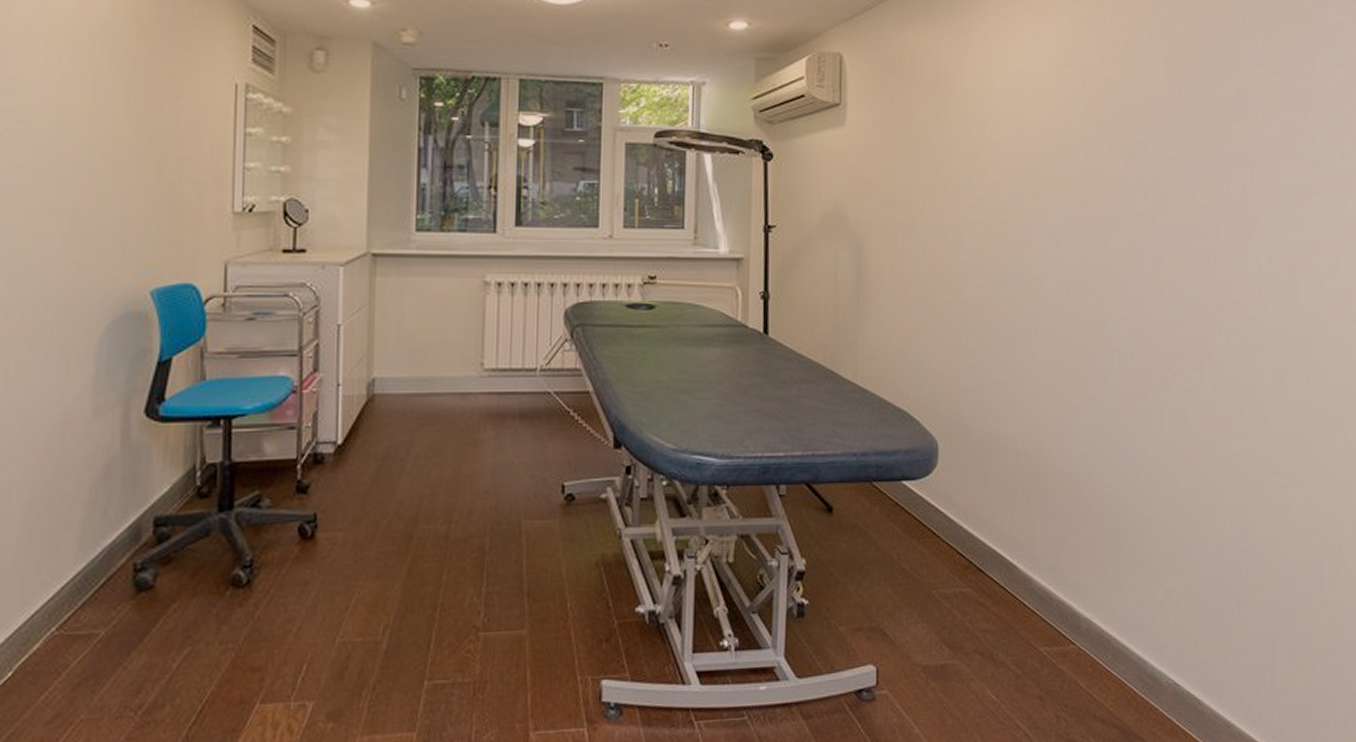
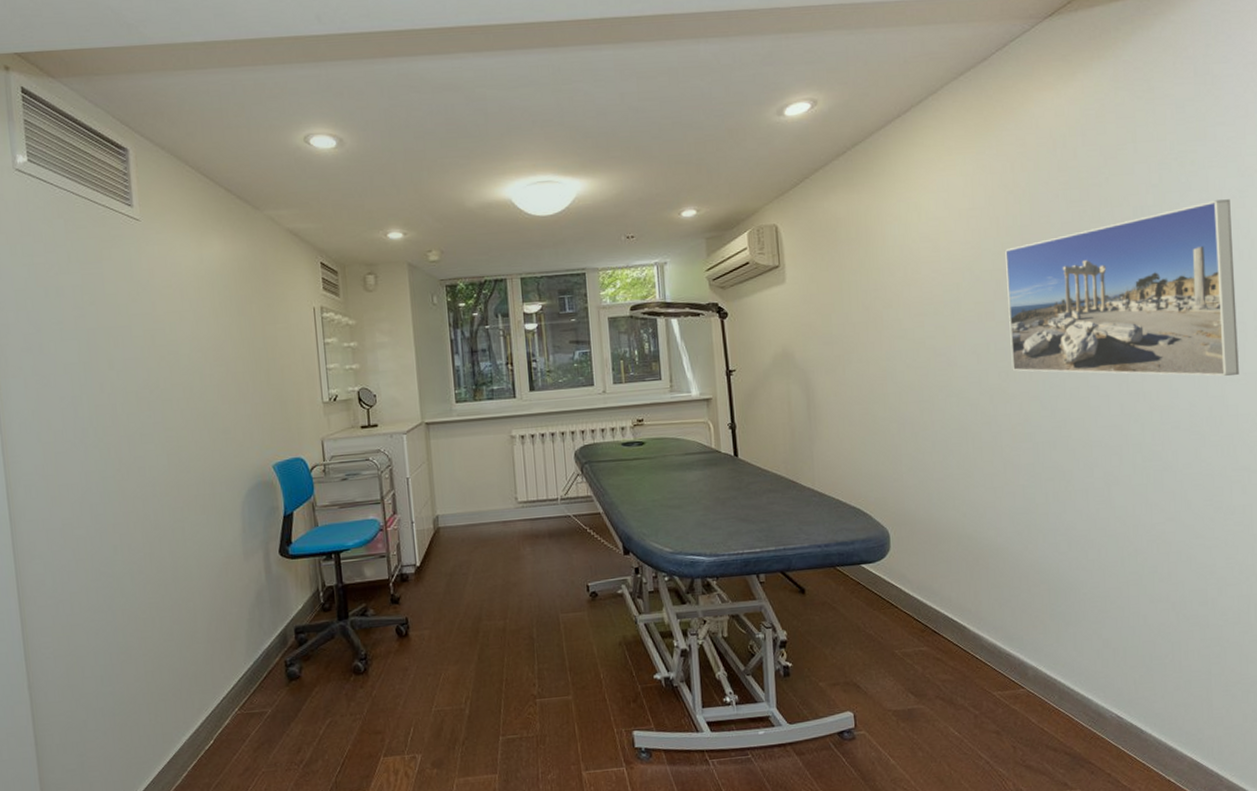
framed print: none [1092,89,1335,290] -> present [1005,199,1239,377]

